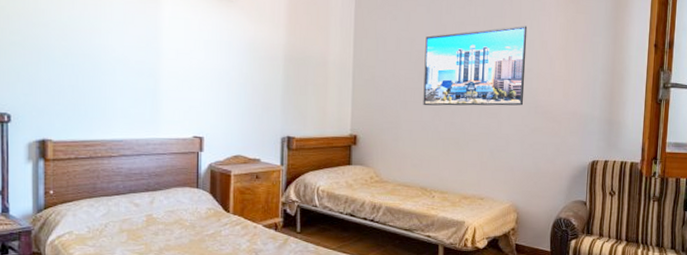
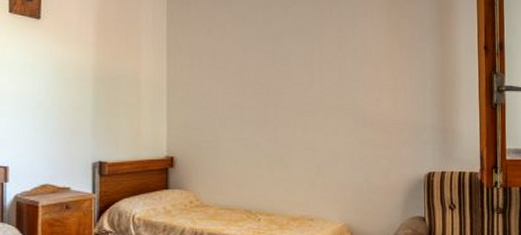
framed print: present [423,25,528,106] -> none [242,33,351,122]

